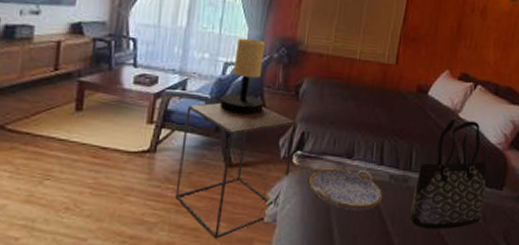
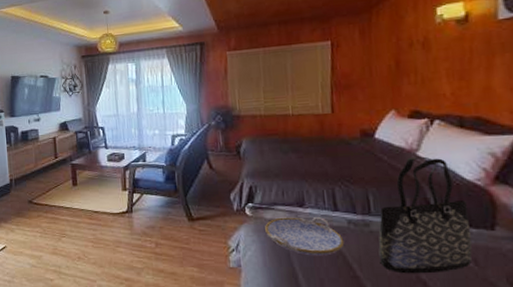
side table: present [175,103,296,239] -> none [149,167,245,282]
table lamp: present [219,38,265,115] -> none [174,112,211,176]

